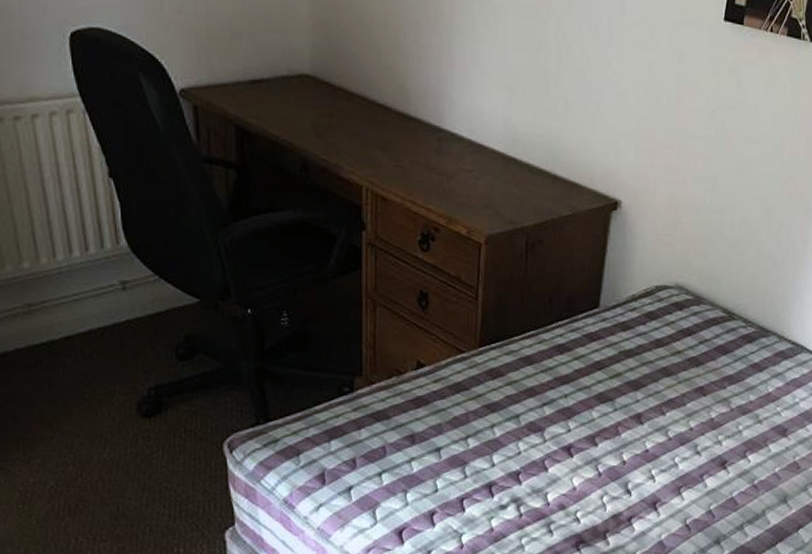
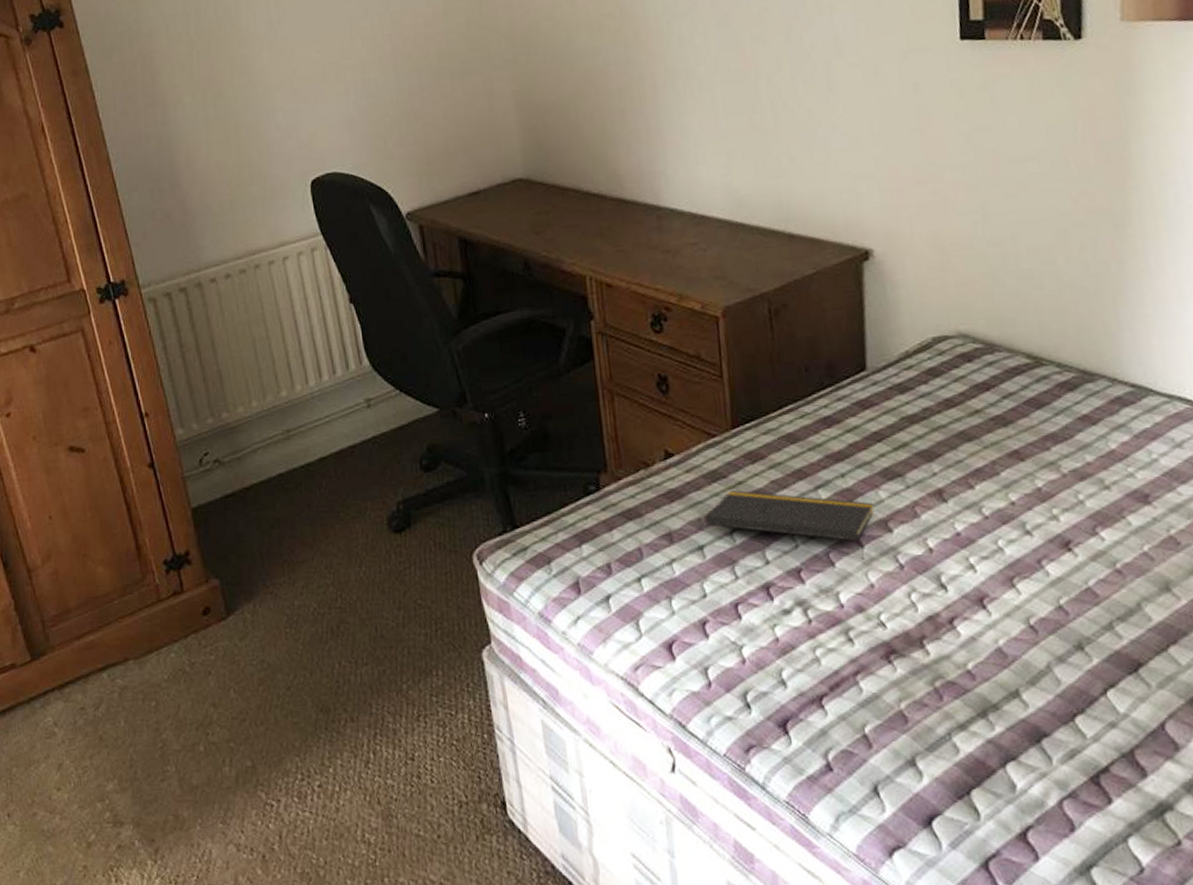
notepad: none [445,401,587,467] -> present [704,489,874,560]

